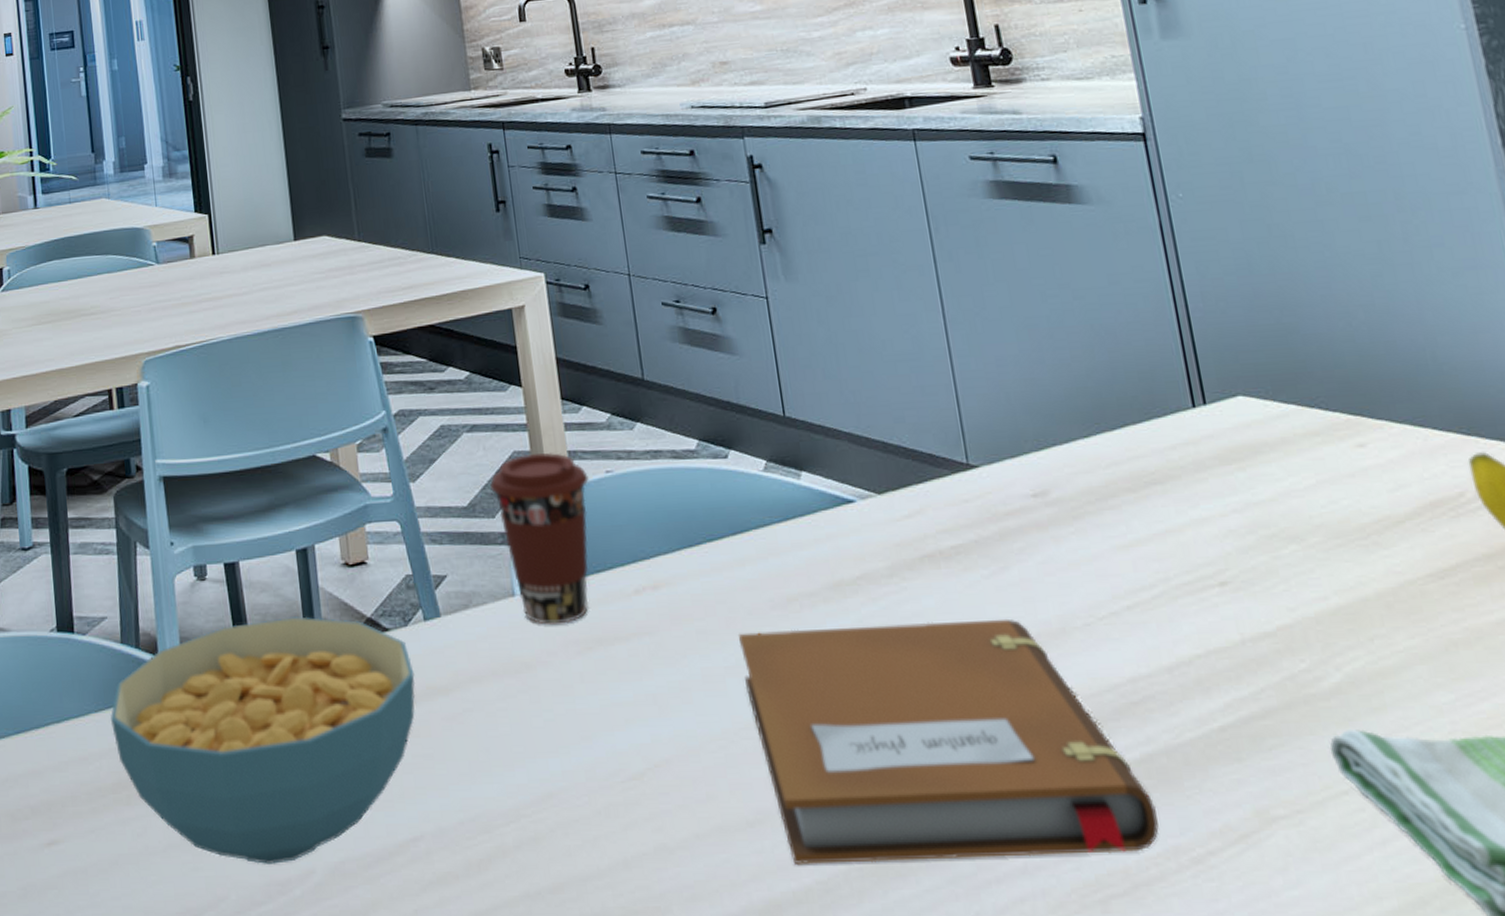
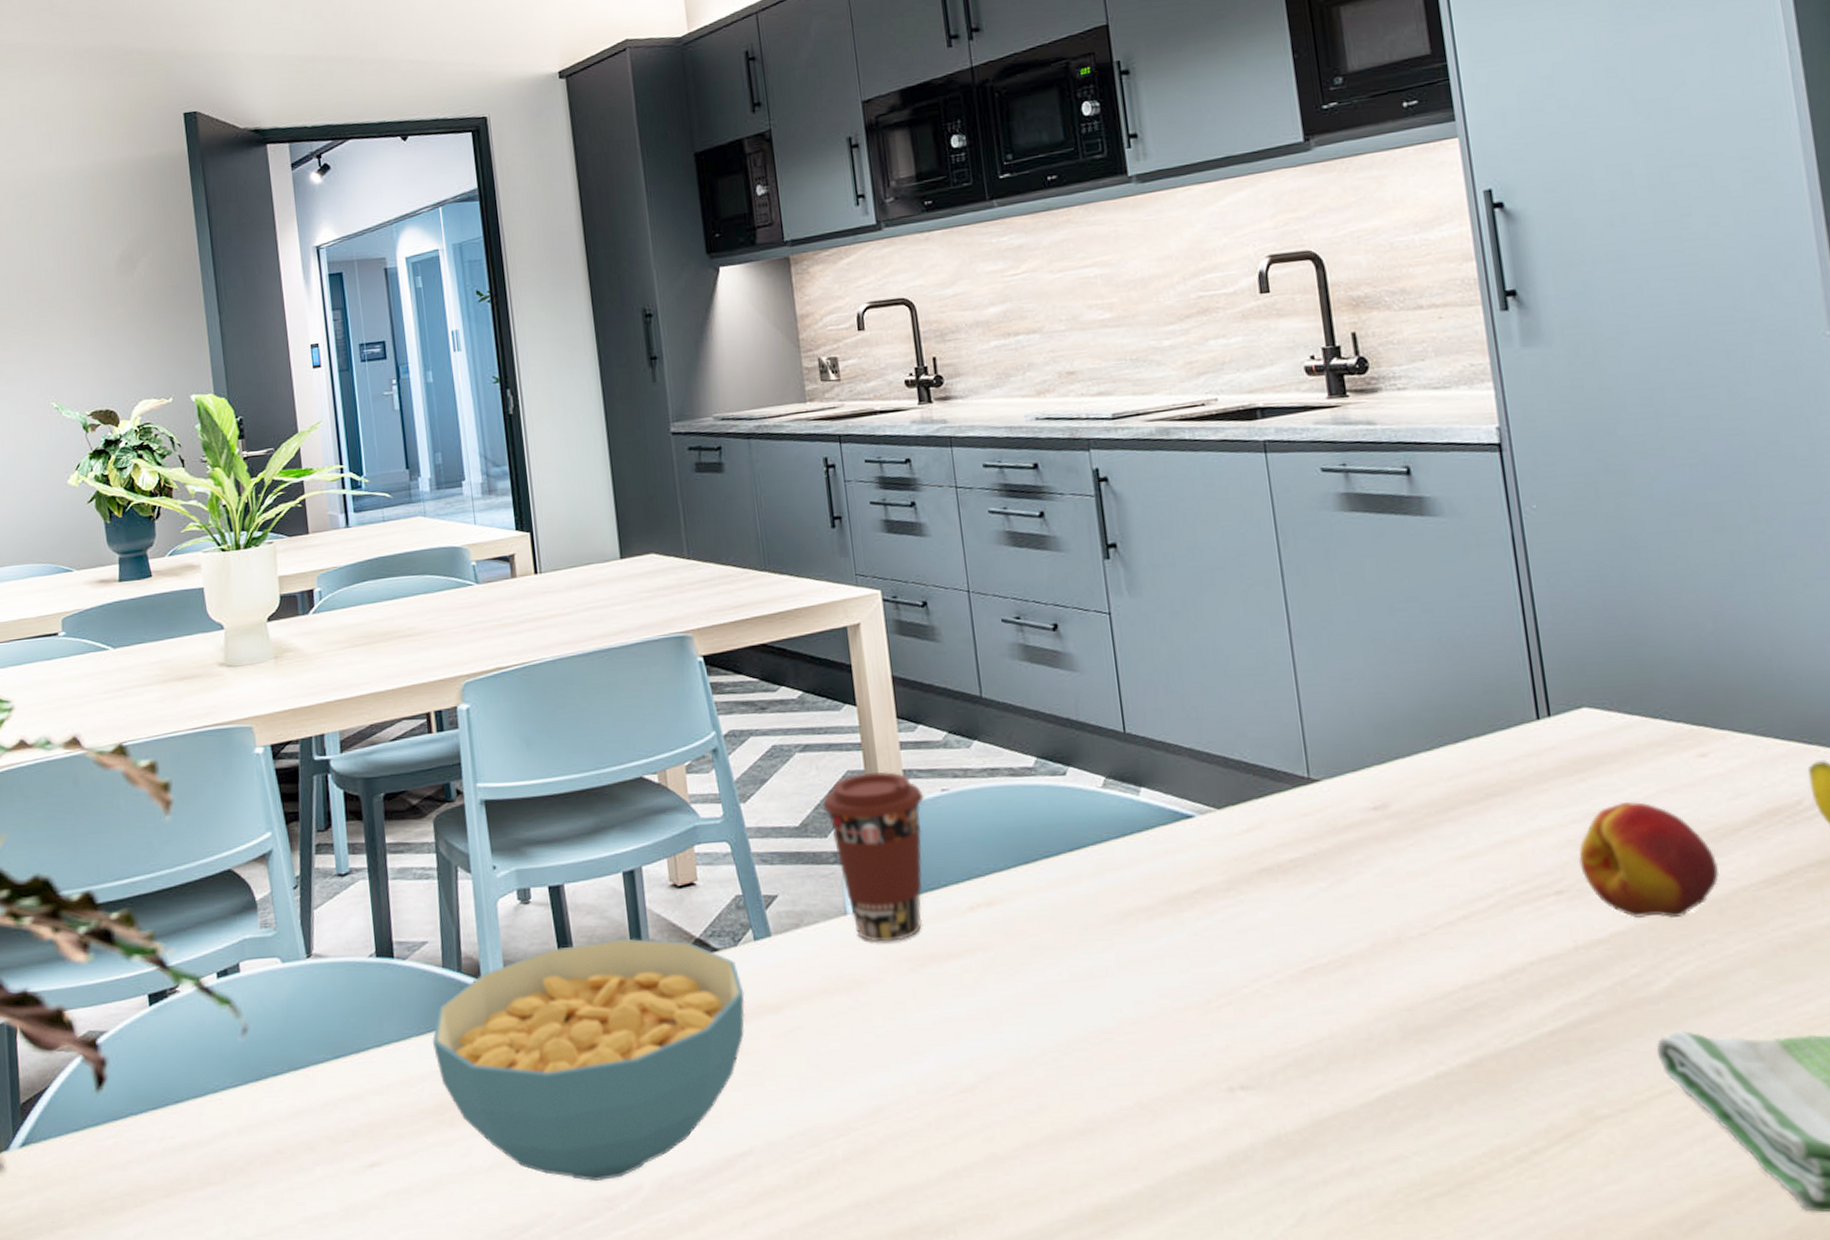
notebook: present [739,618,1159,866] -> none [1073,929,1485,1172]
fruit: none [1241,492,1385,611] -> present [1579,802,1720,918]

